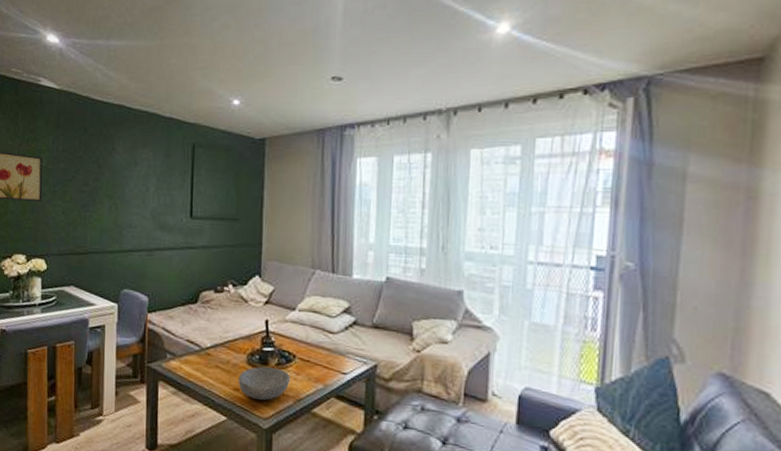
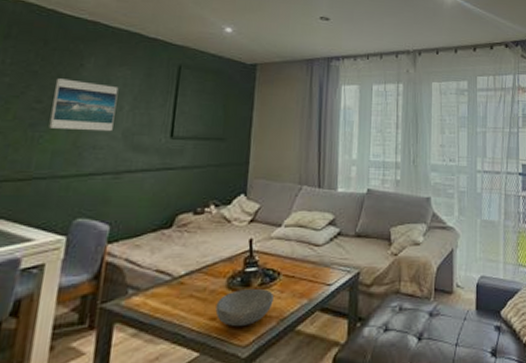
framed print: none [95,162,144,212] -> present [48,78,119,132]

